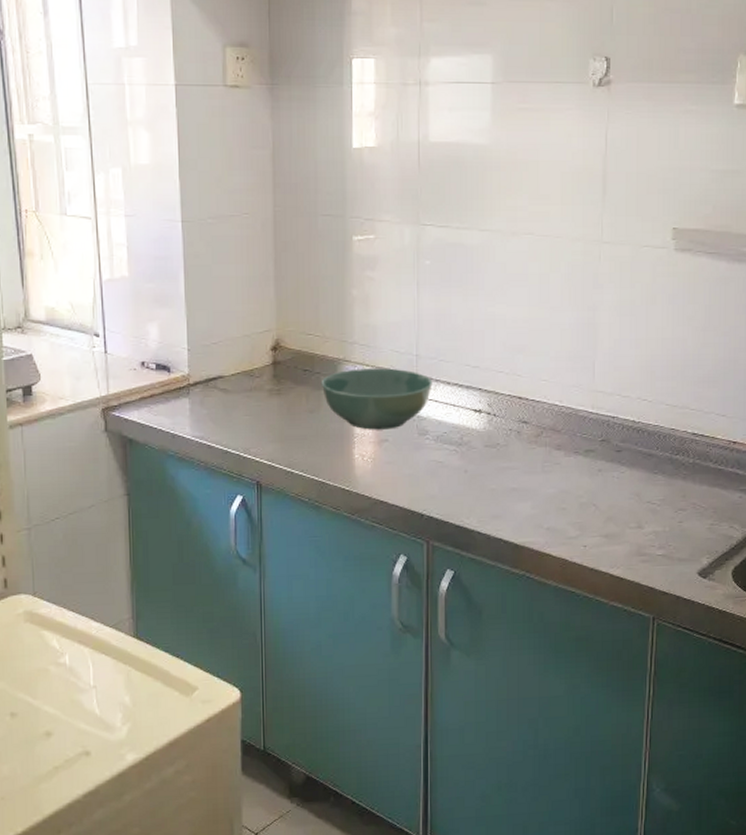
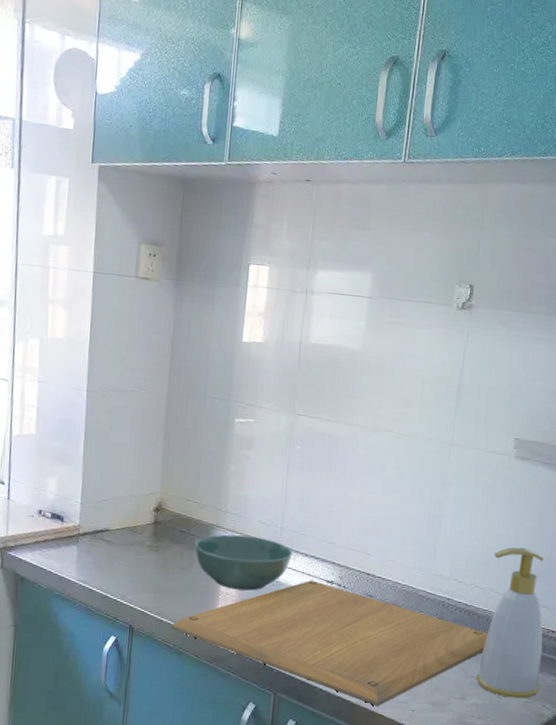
chopping board: none [304,411,661,546] -> present [171,580,488,707]
soap bottle: none [652,351,725,521] -> present [476,547,544,699]

